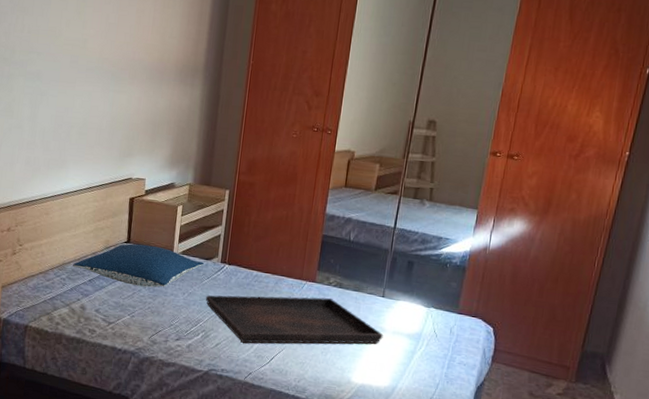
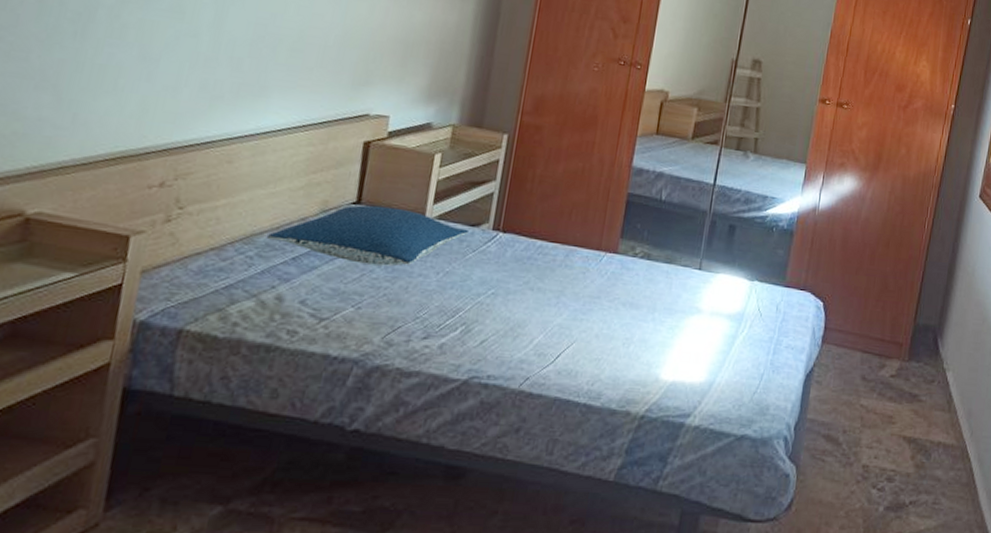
serving tray: present [205,295,384,344] -> none [468,272,700,338]

